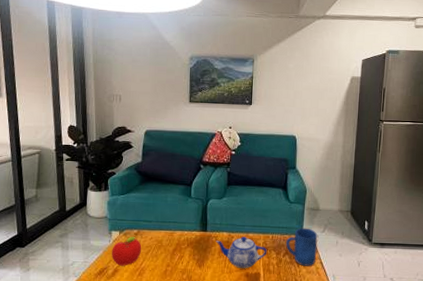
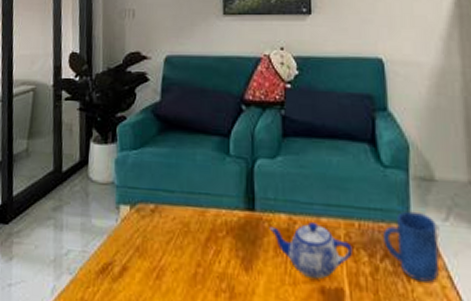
fruit: present [112,237,142,266] -> none [119,215,161,262]

